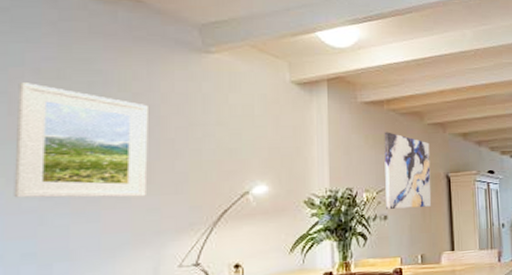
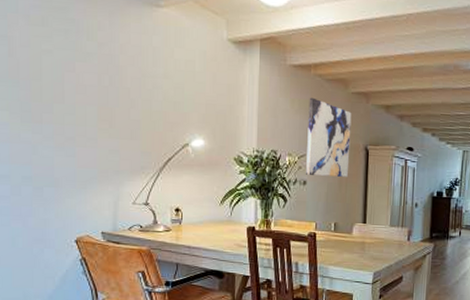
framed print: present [13,82,148,198] -> none [14,27,110,139]

